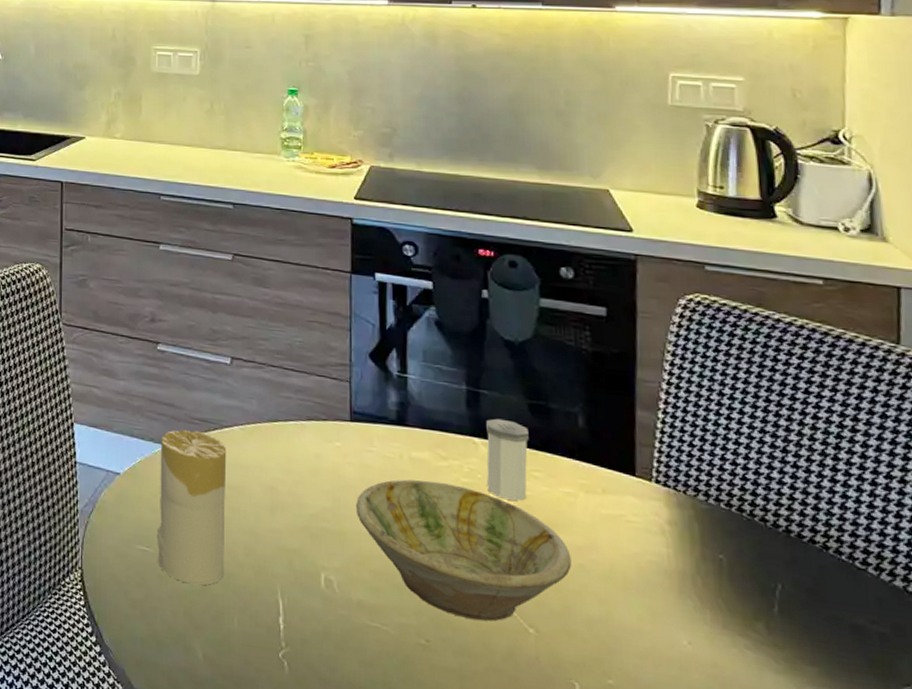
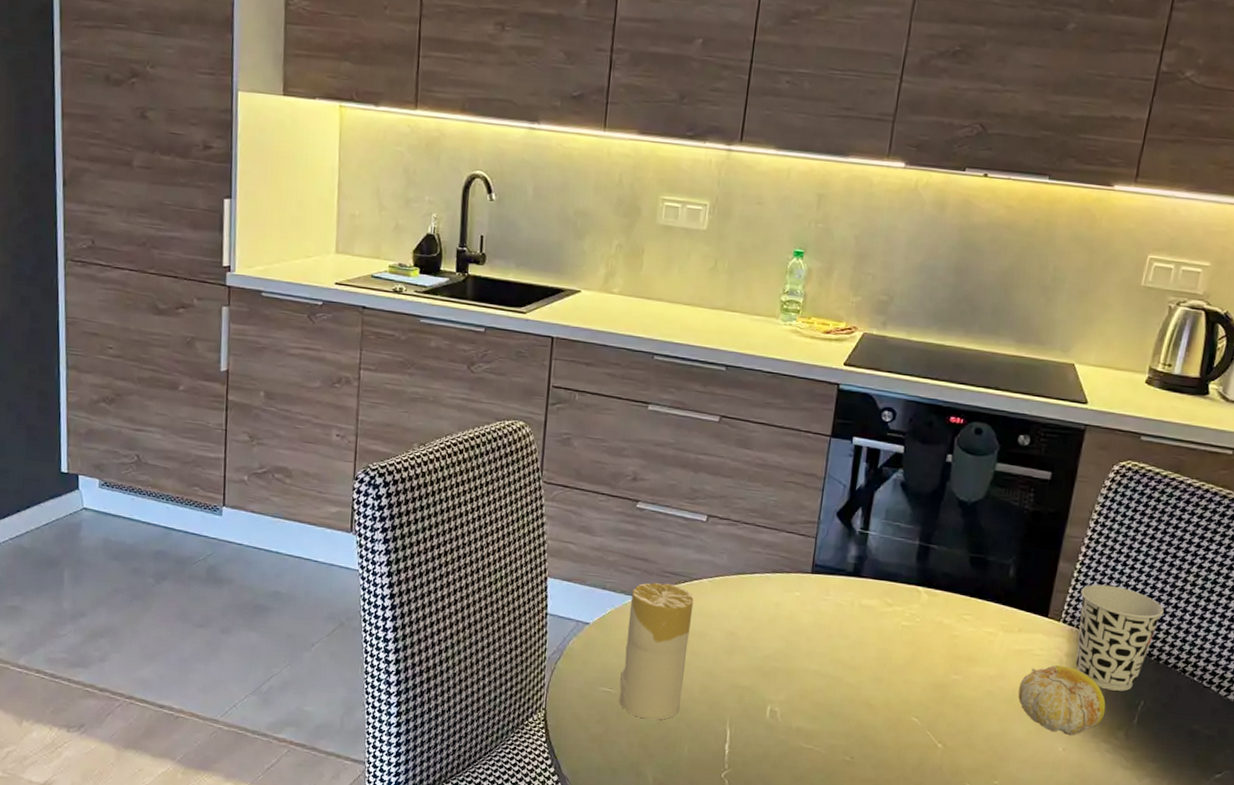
bowl: present [355,479,572,622] -> none [805,623,983,740]
salt shaker: present [486,418,529,502] -> none [923,569,967,641]
fruit: none [616,534,734,625] -> present [1018,664,1106,735]
cup: none [670,437,781,571] -> present [1075,584,1164,691]

